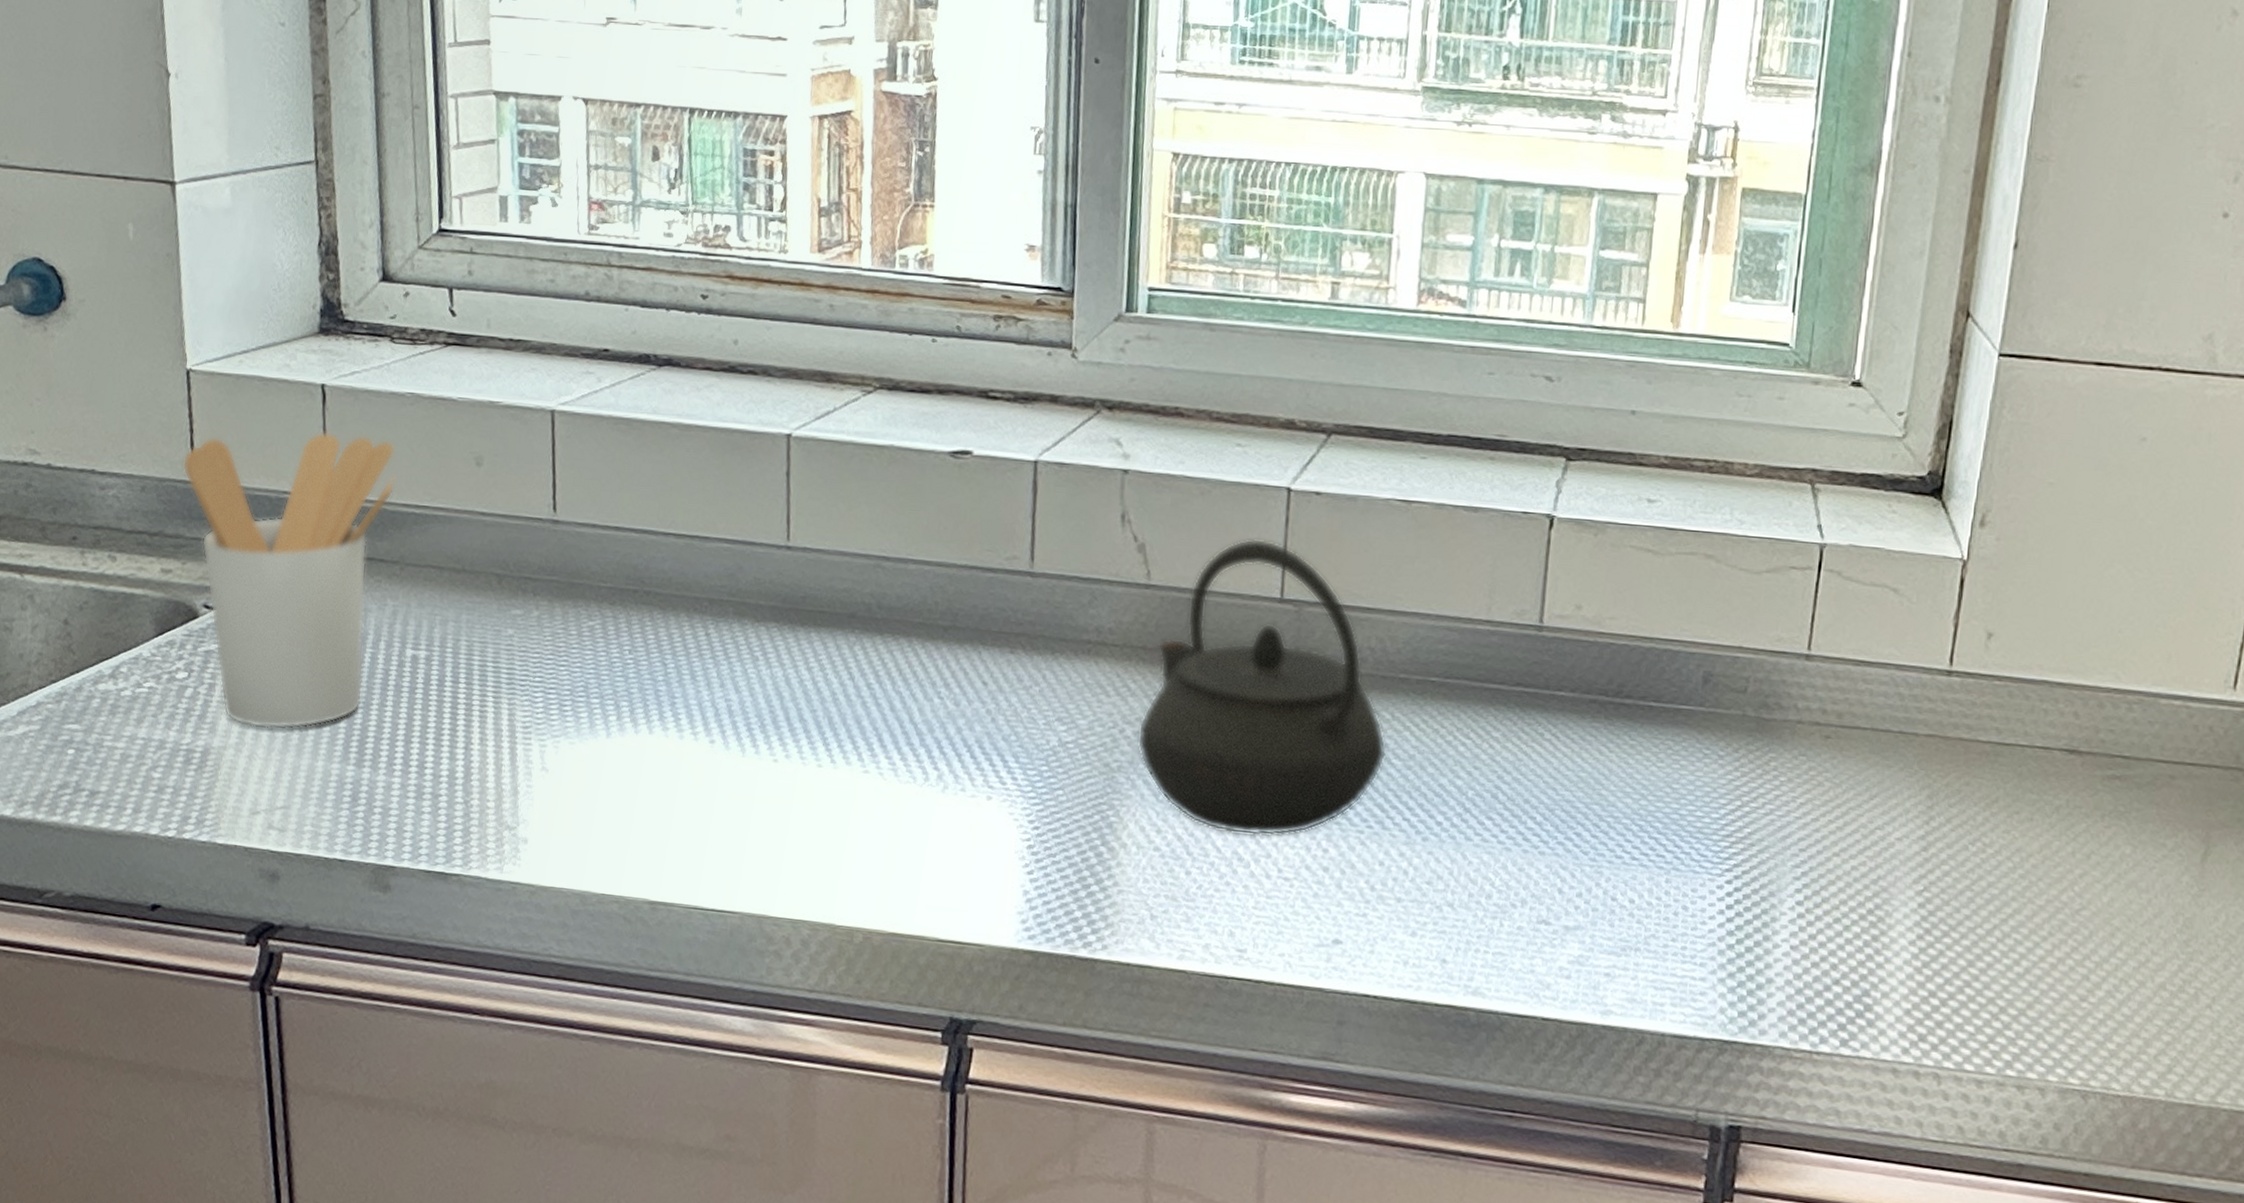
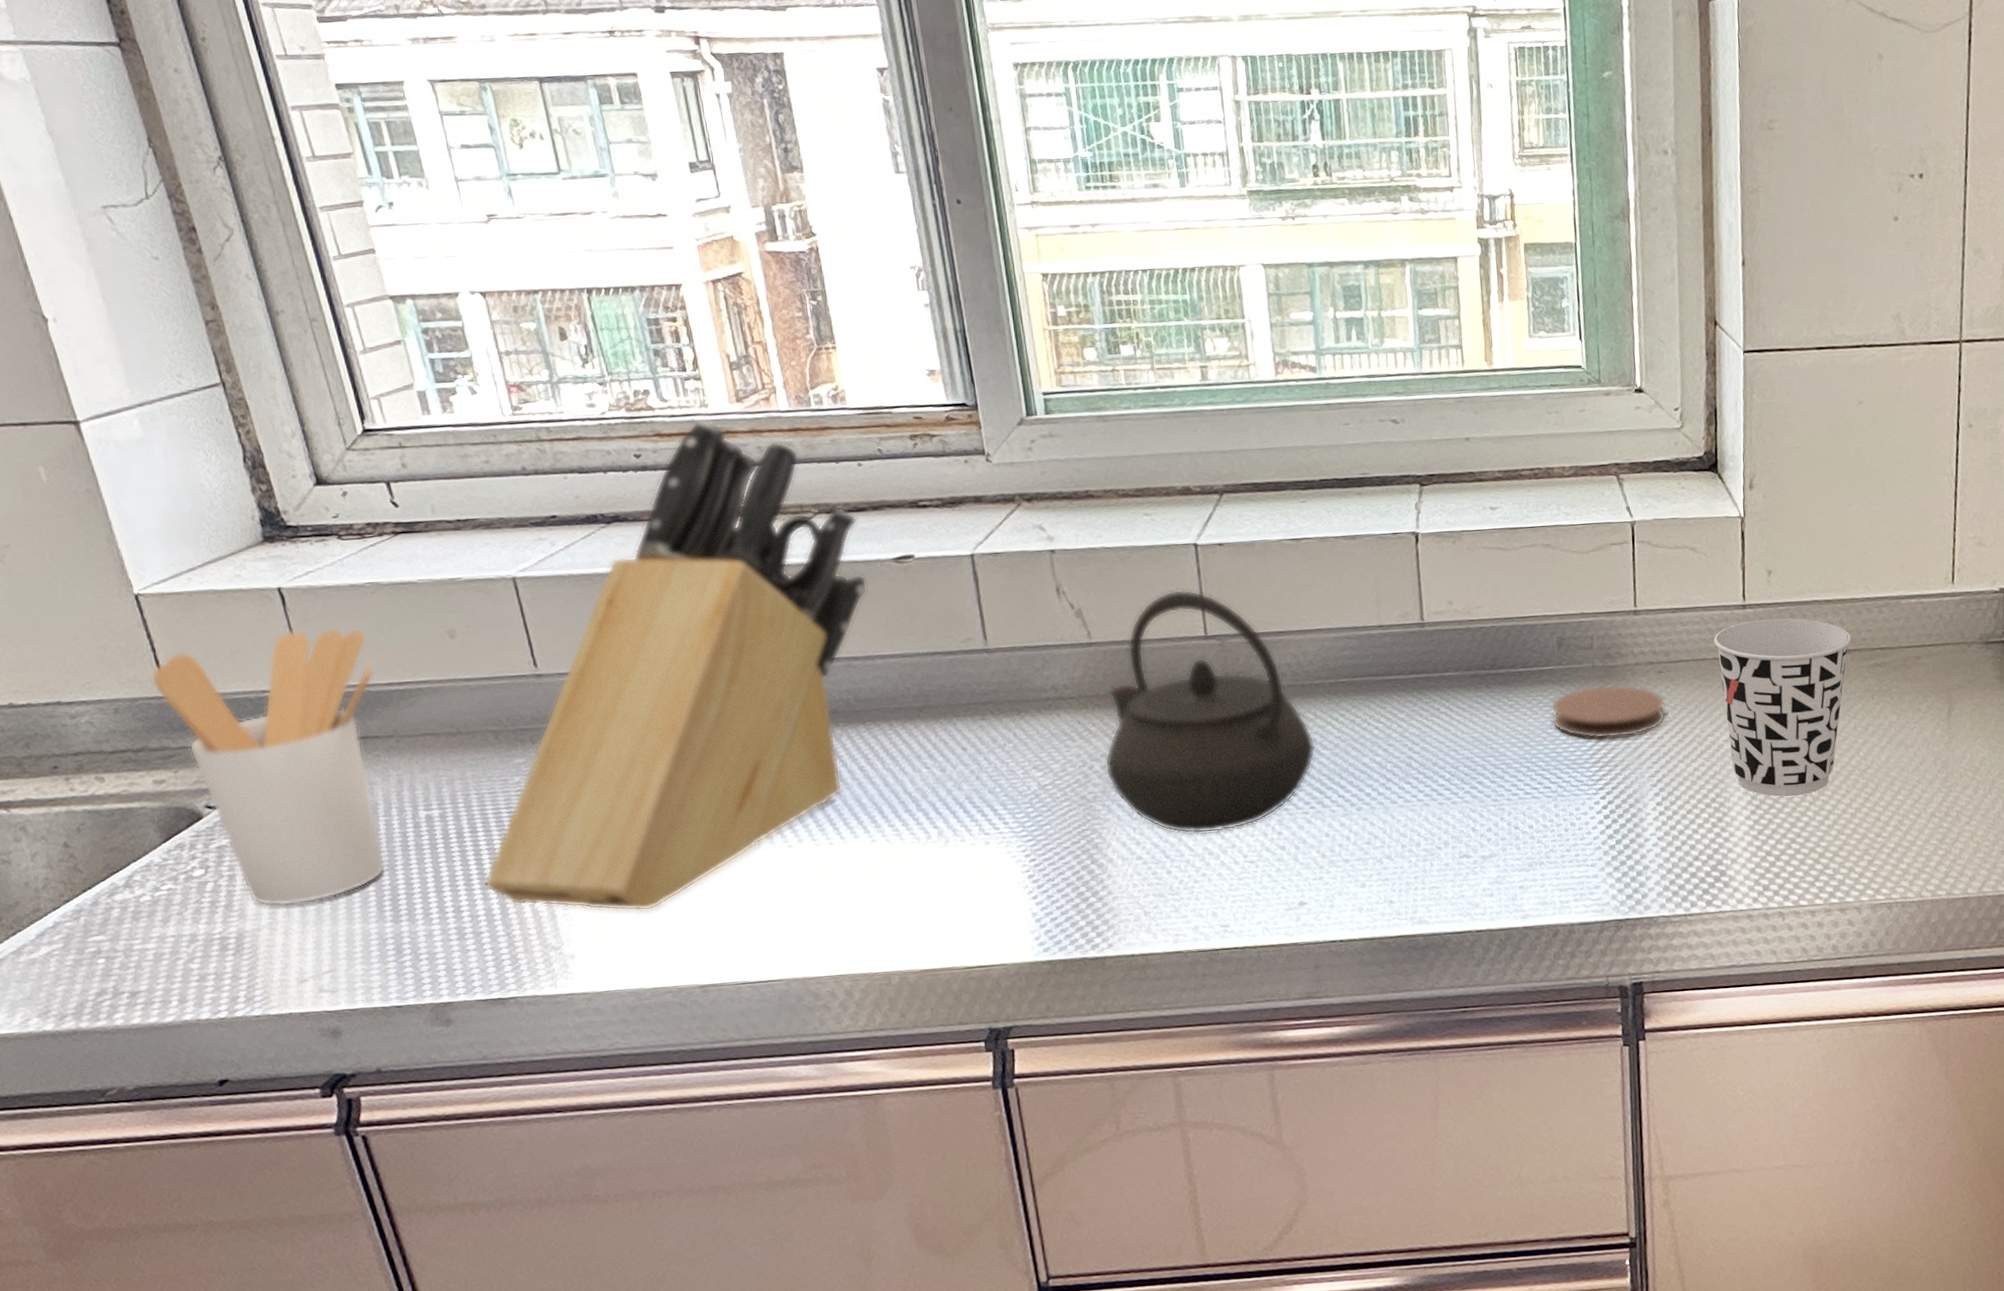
knife block: none [453,264,920,805] -> present [483,417,868,912]
coaster: none [1679,738,1829,812] -> present [1550,684,1667,740]
cup: none [1902,692,2086,928] -> present [1713,618,1852,797]

